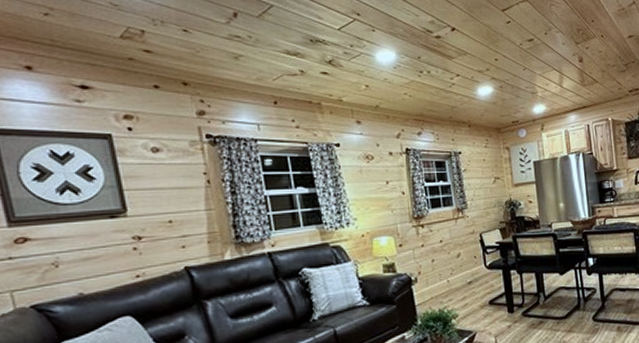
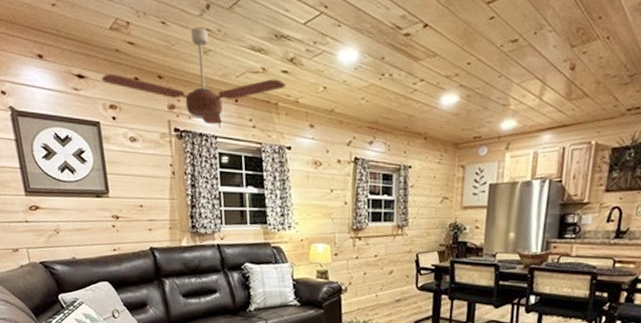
ceiling fan: none [112,34,327,127] -> present [101,27,286,124]

